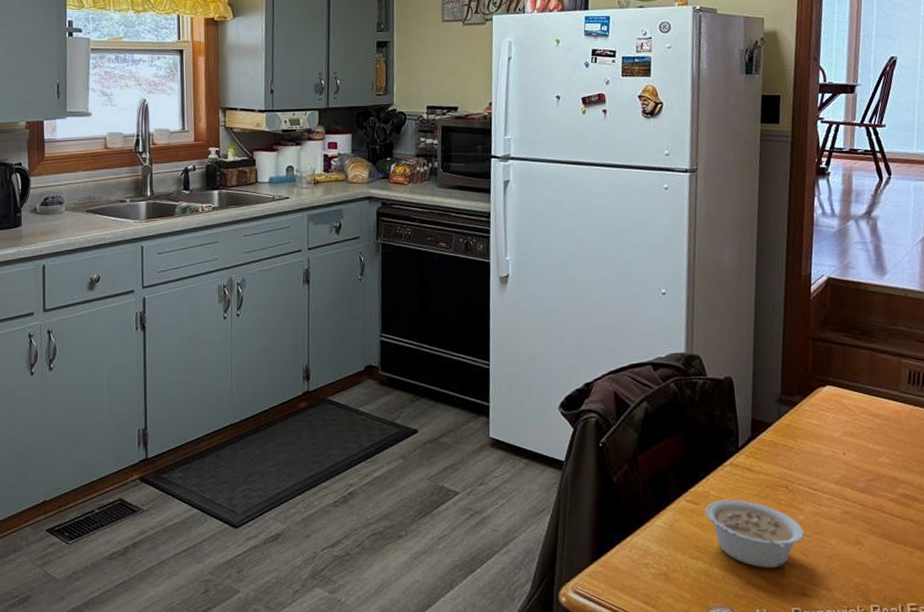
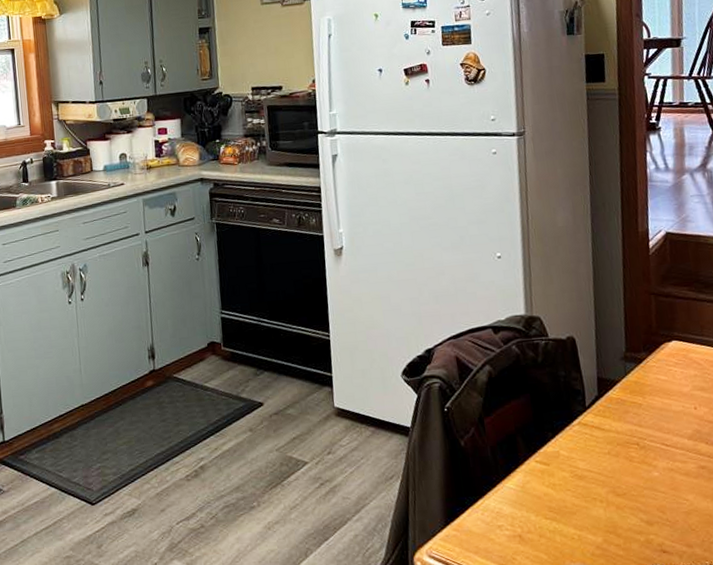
legume: present [704,499,804,569] -> none [555,458,659,527]

